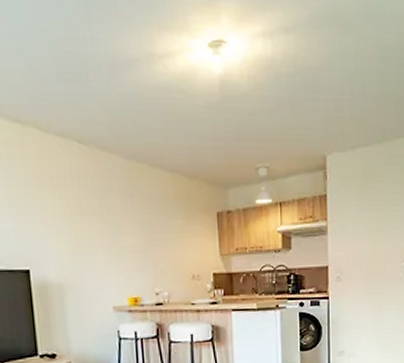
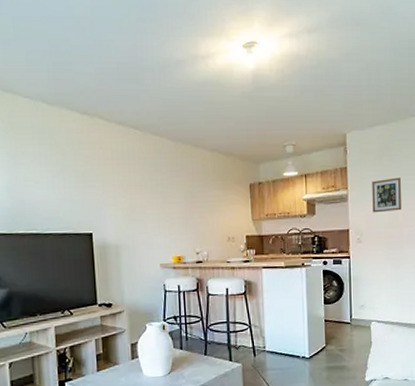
picture frame: none [354,207,385,248] -> present [372,177,401,213]

